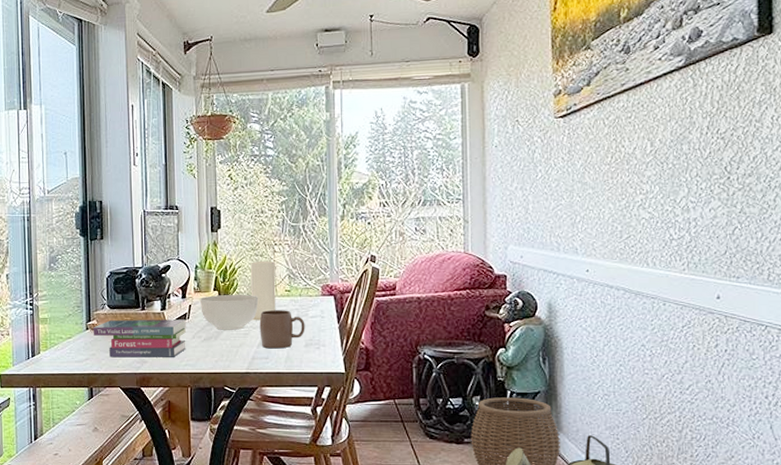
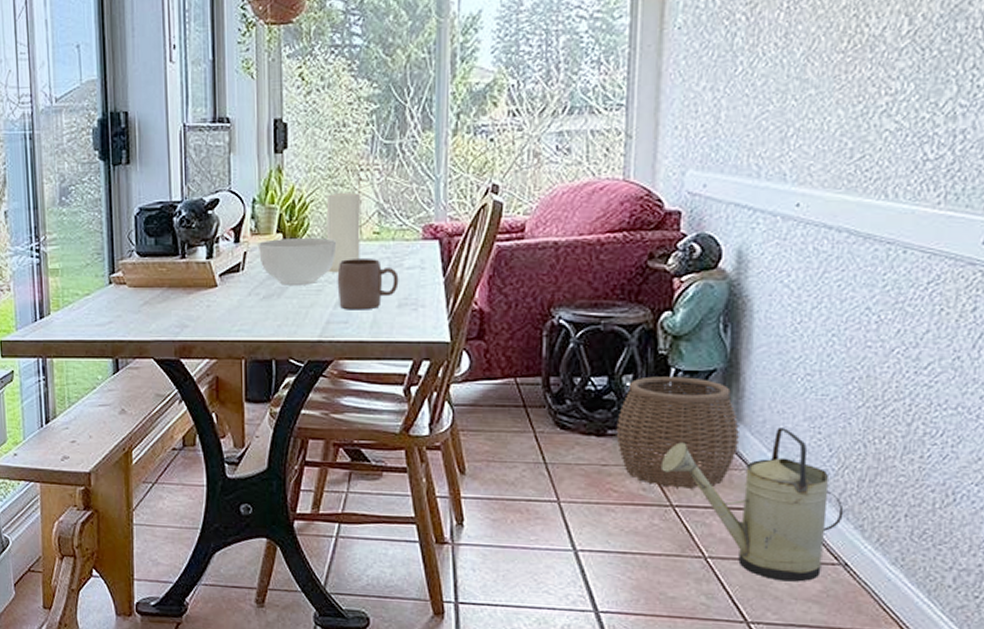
books: present [93,319,186,358] -> none [118,271,240,320]

